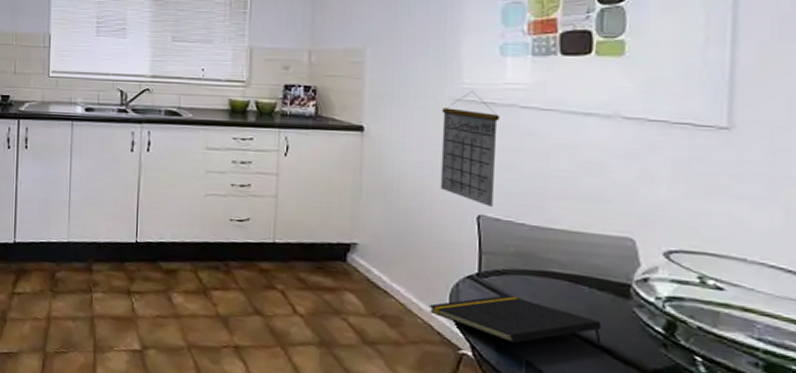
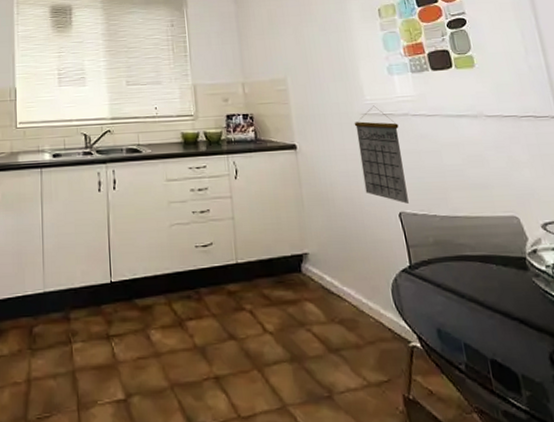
notepad: present [428,294,602,344] -> none [376,282,517,328]

